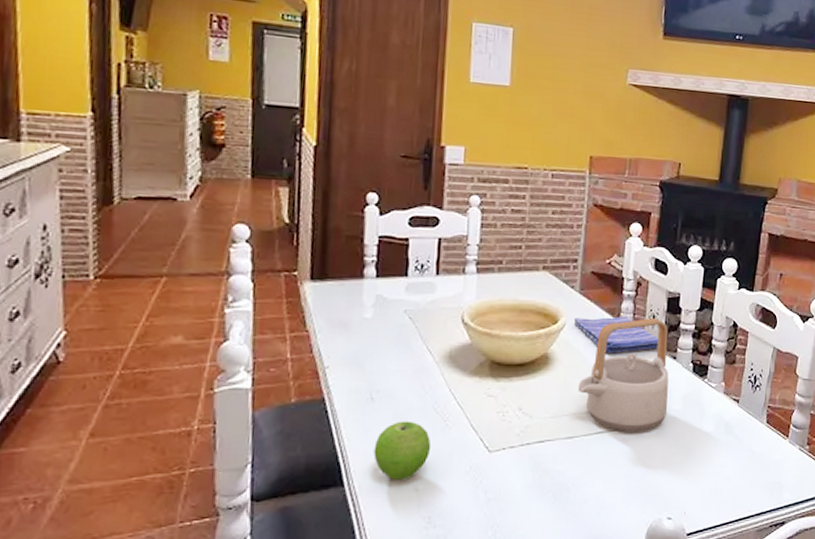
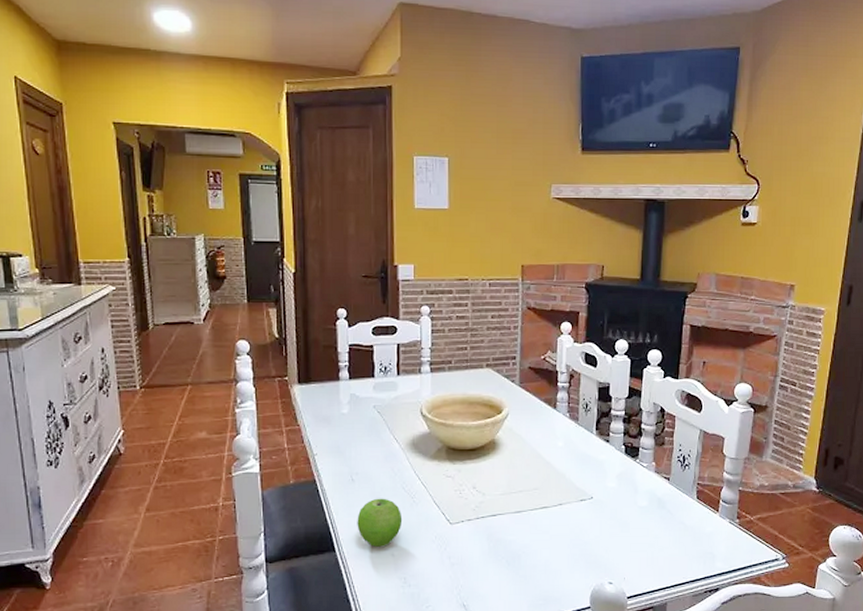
dish towel: present [574,316,659,353] -> none [516,405,592,438]
teapot: present [577,318,669,432] -> none [522,406,603,507]

